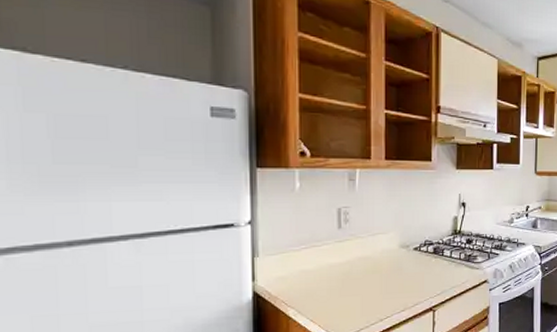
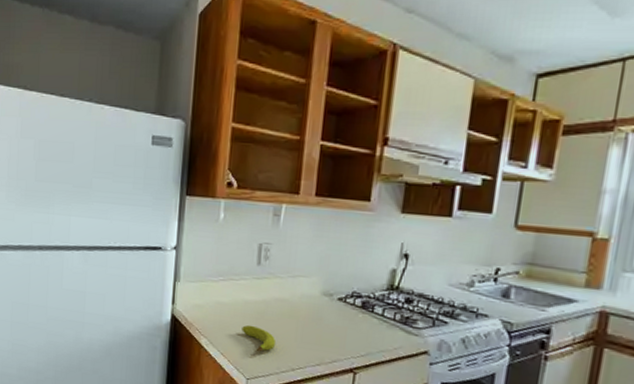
fruit: none [329,287,362,310] -> present [242,324,275,352]

